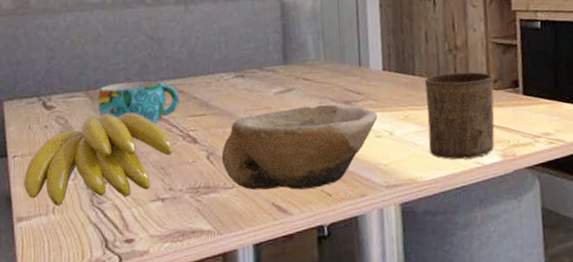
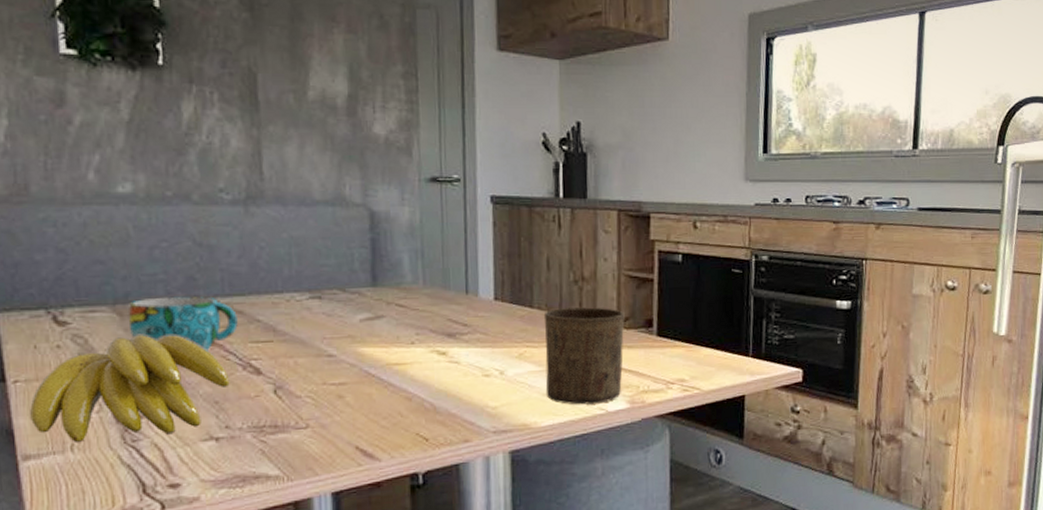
bowl: present [221,104,378,191] -> none [292,335,486,433]

